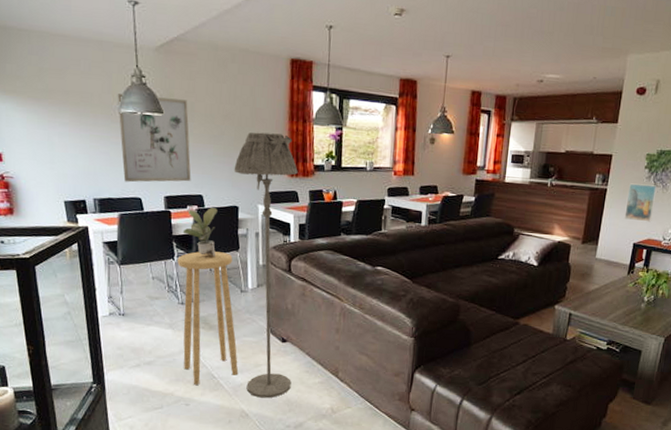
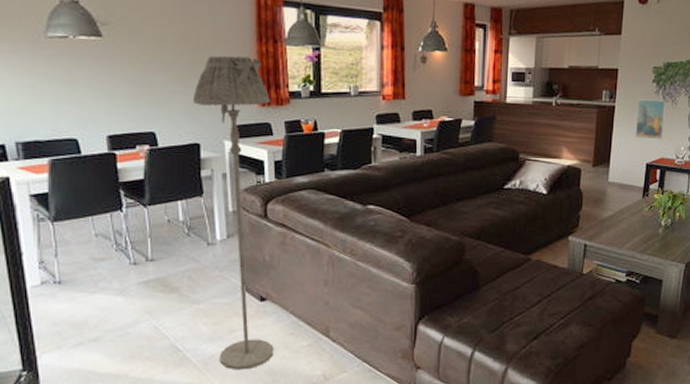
wall art: present [118,94,191,183] -> none [43,14,140,121]
stool: present [177,251,239,385] -> none [127,199,209,361]
potted plant: present [182,207,218,257] -> none [132,145,175,205]

